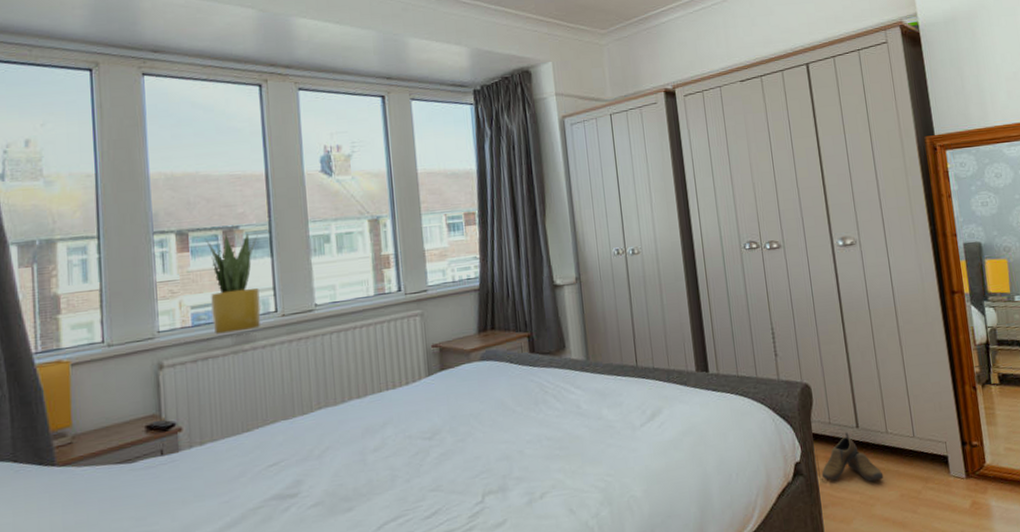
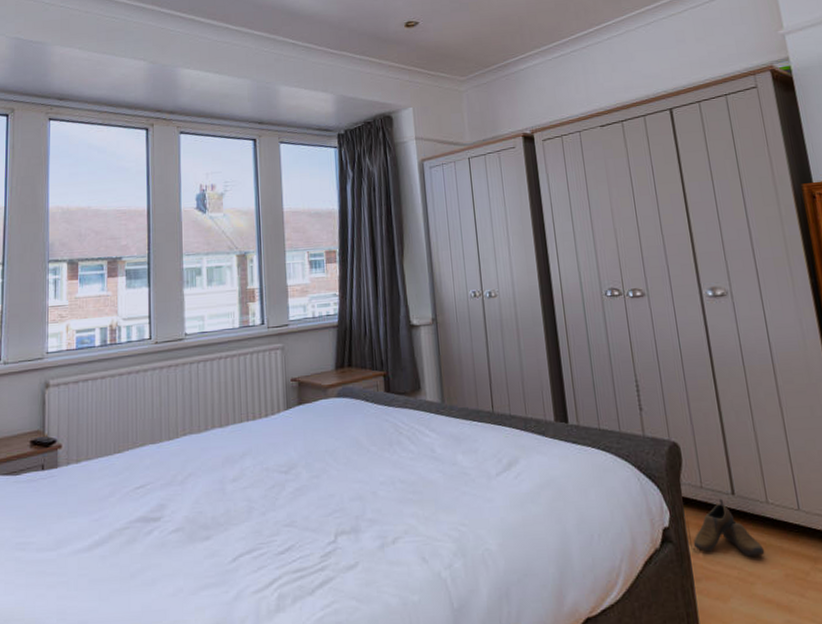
planter: present [204,233,261,334] -> none [91,264,138,358]

